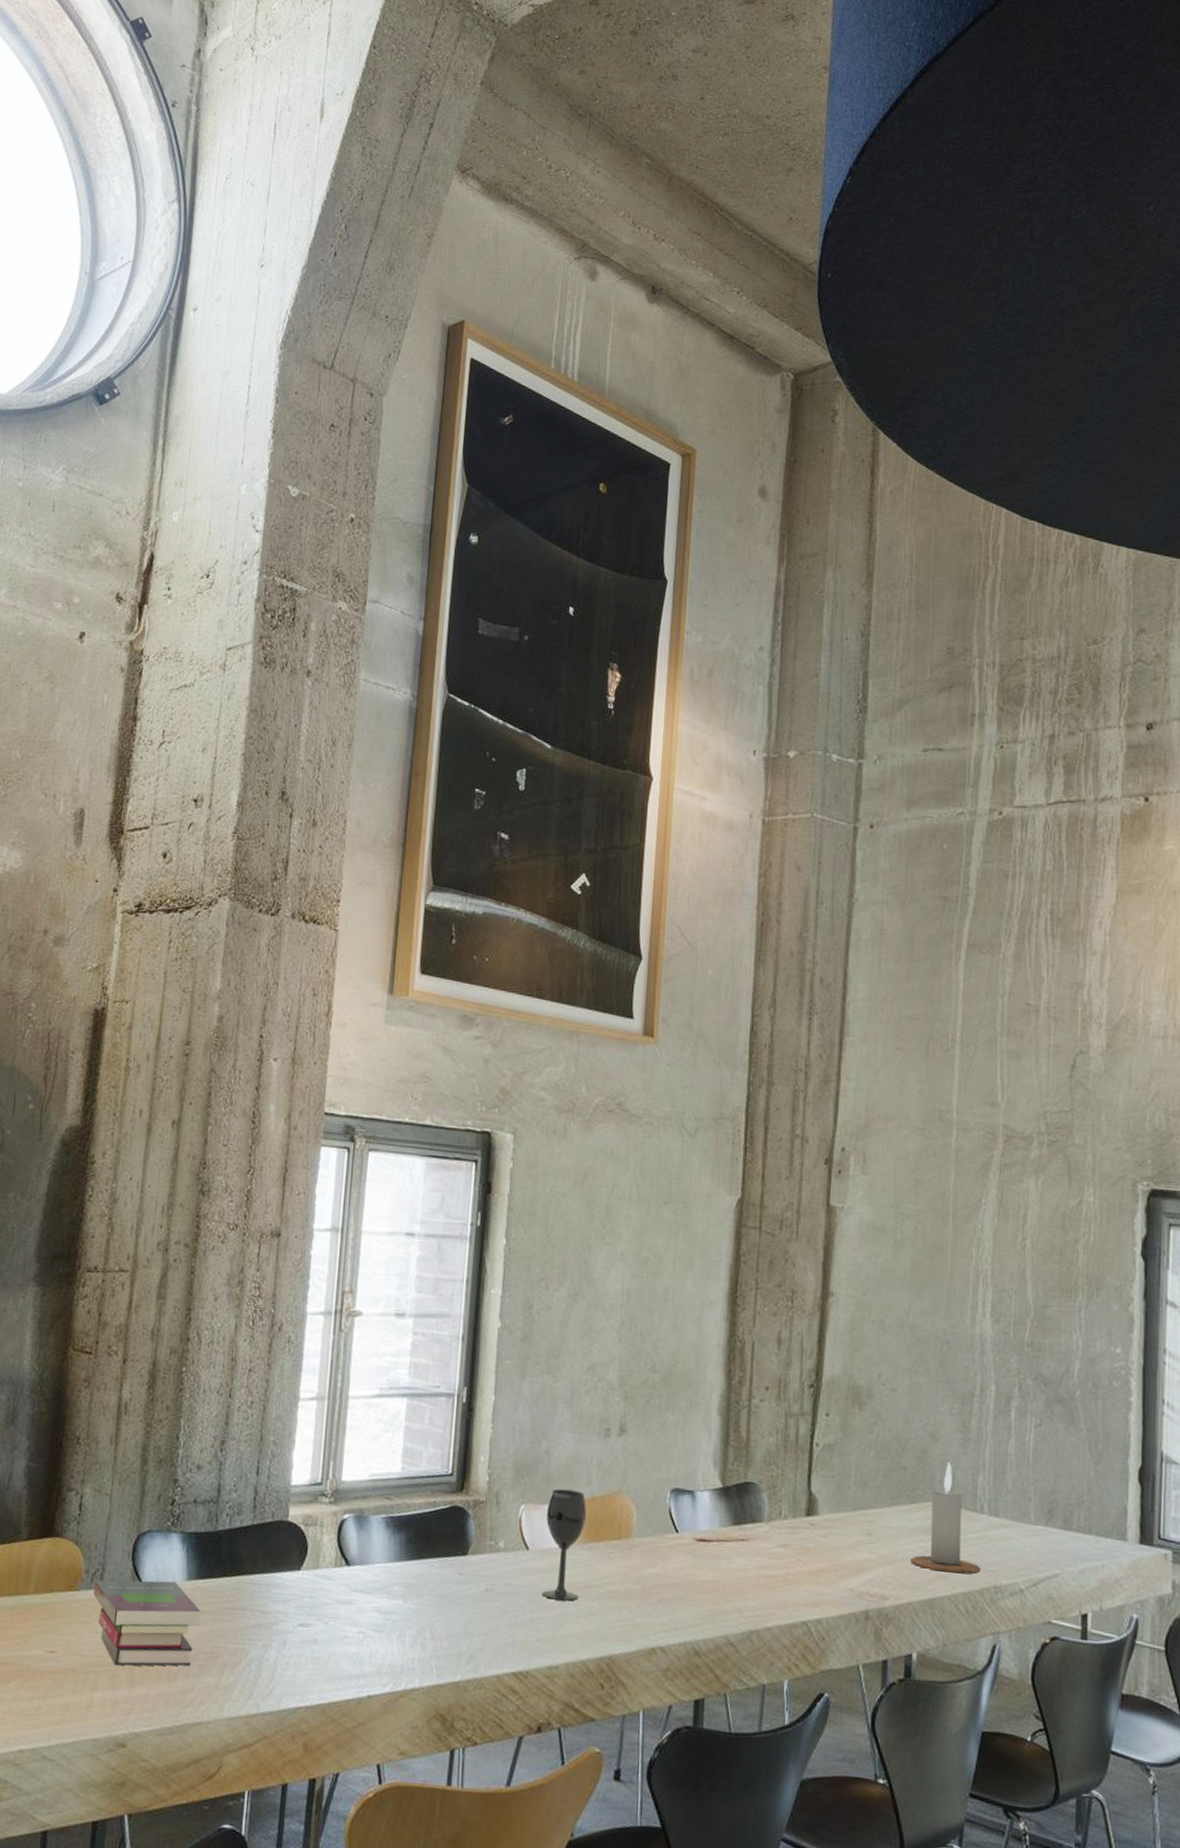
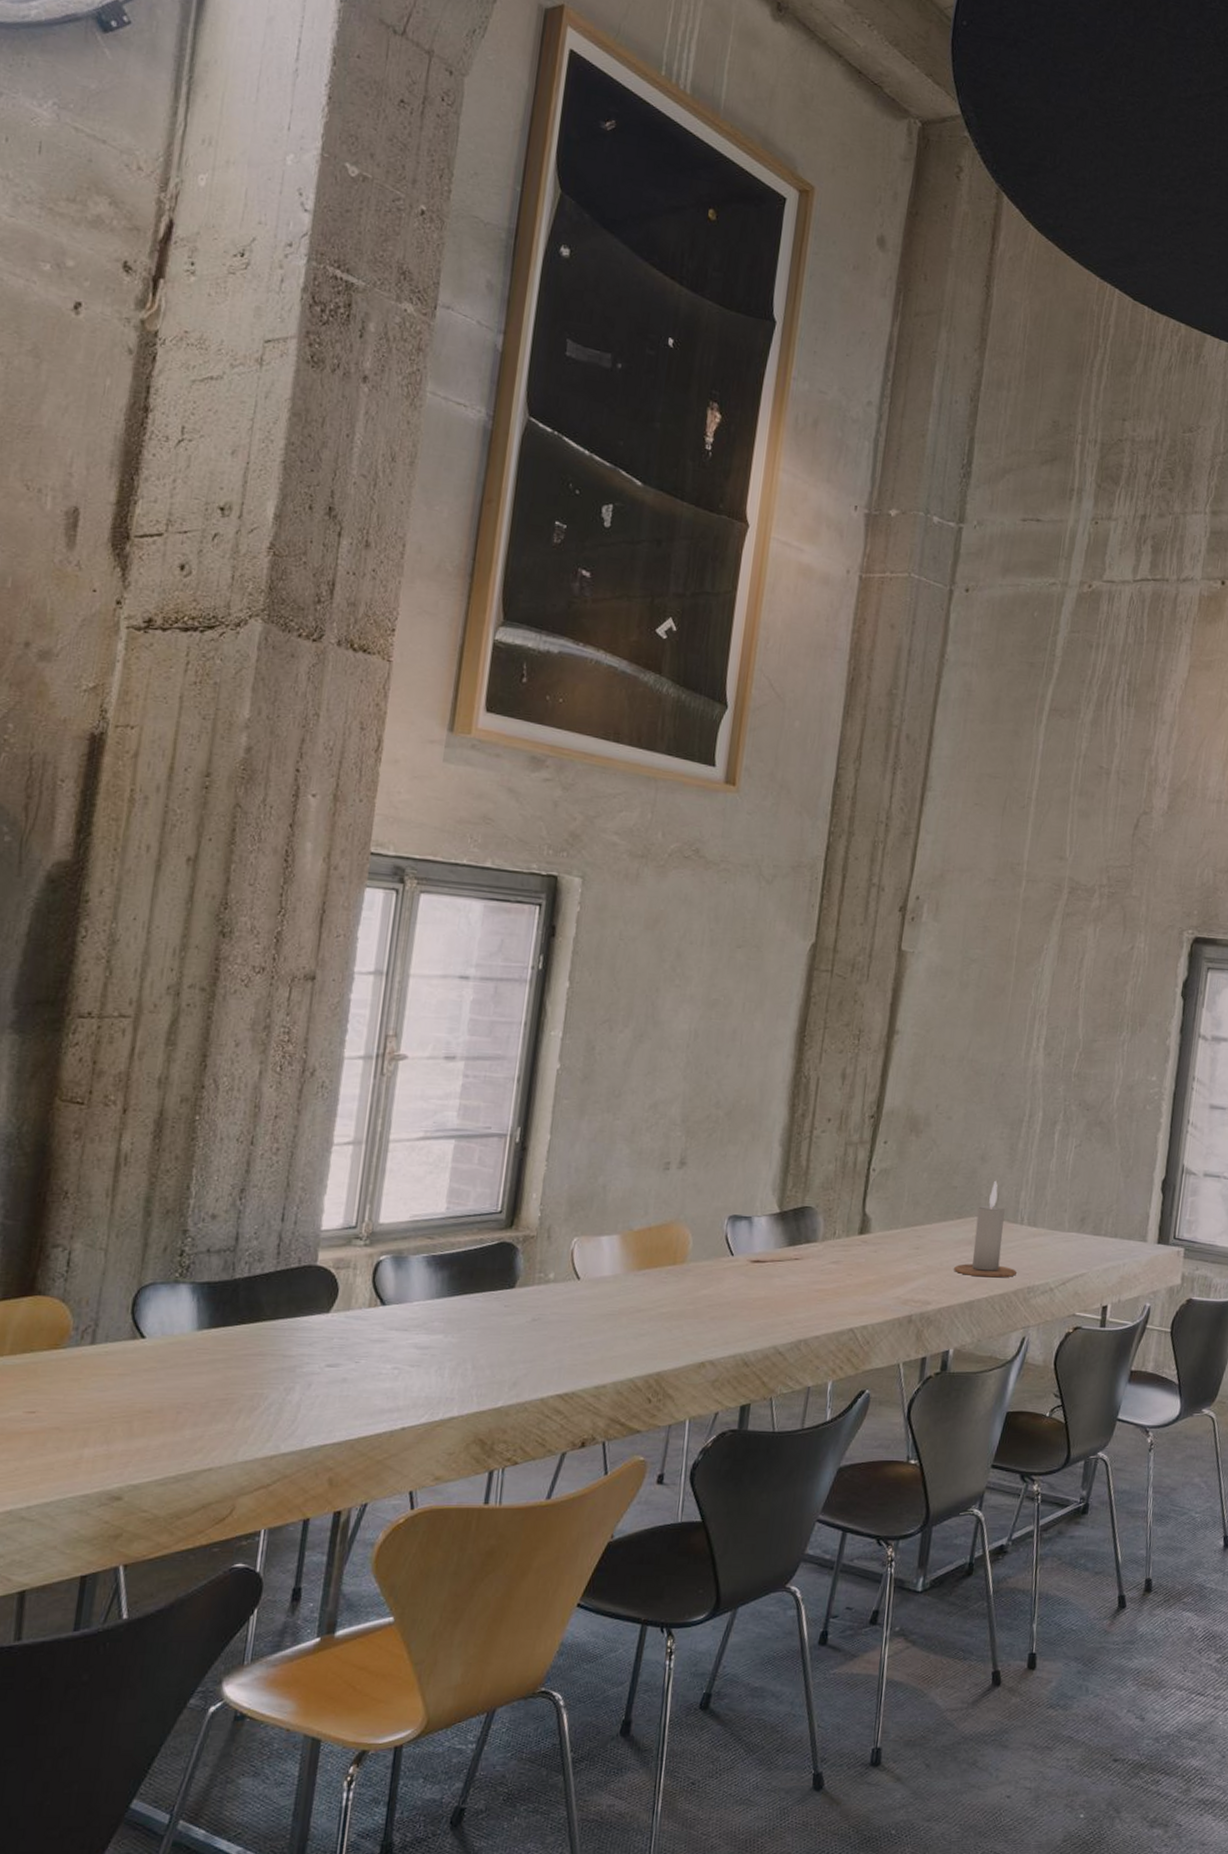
books: present [93,1580,201,1666] -> none [84,1332,213,1421]
wine glass: present [542,1488,587,1601] -> none [591,1221,643,1325]

